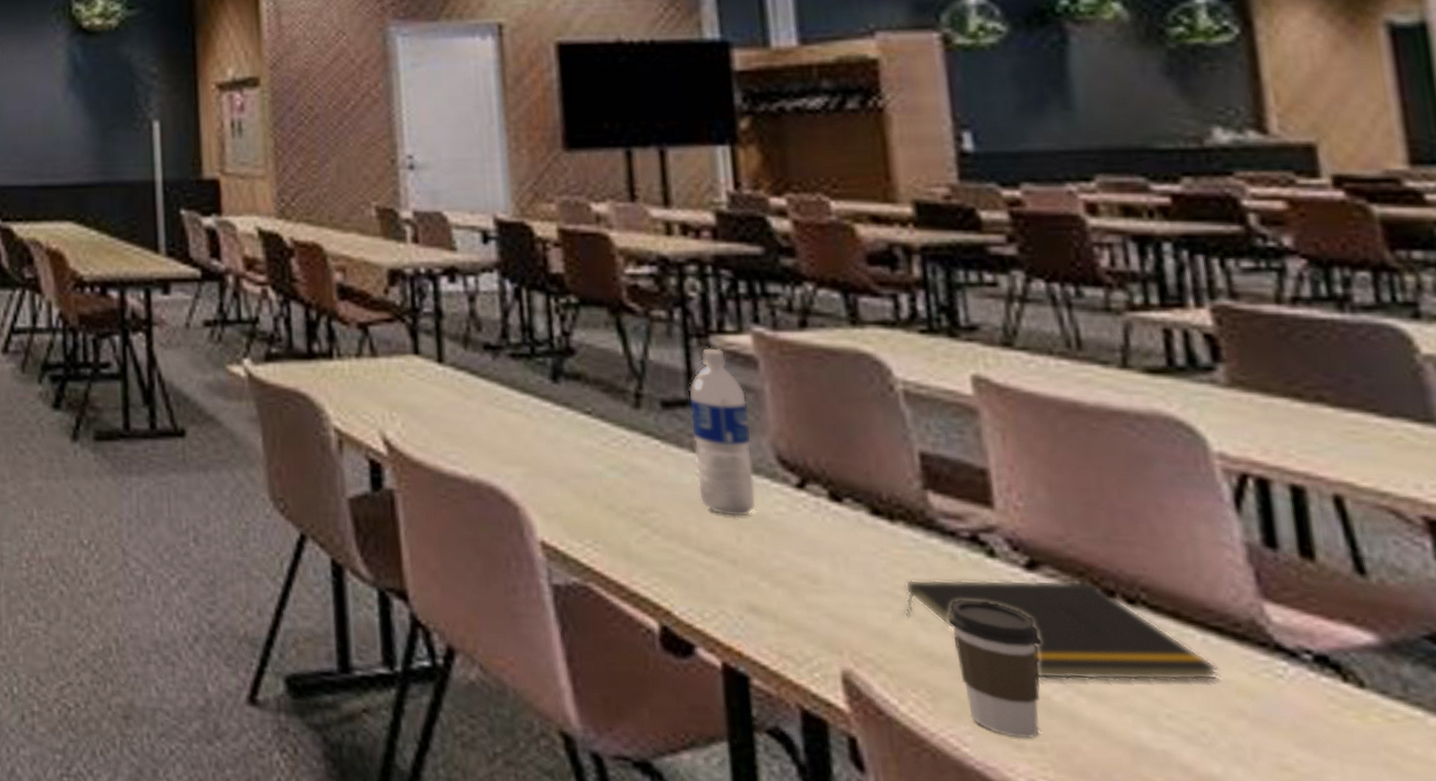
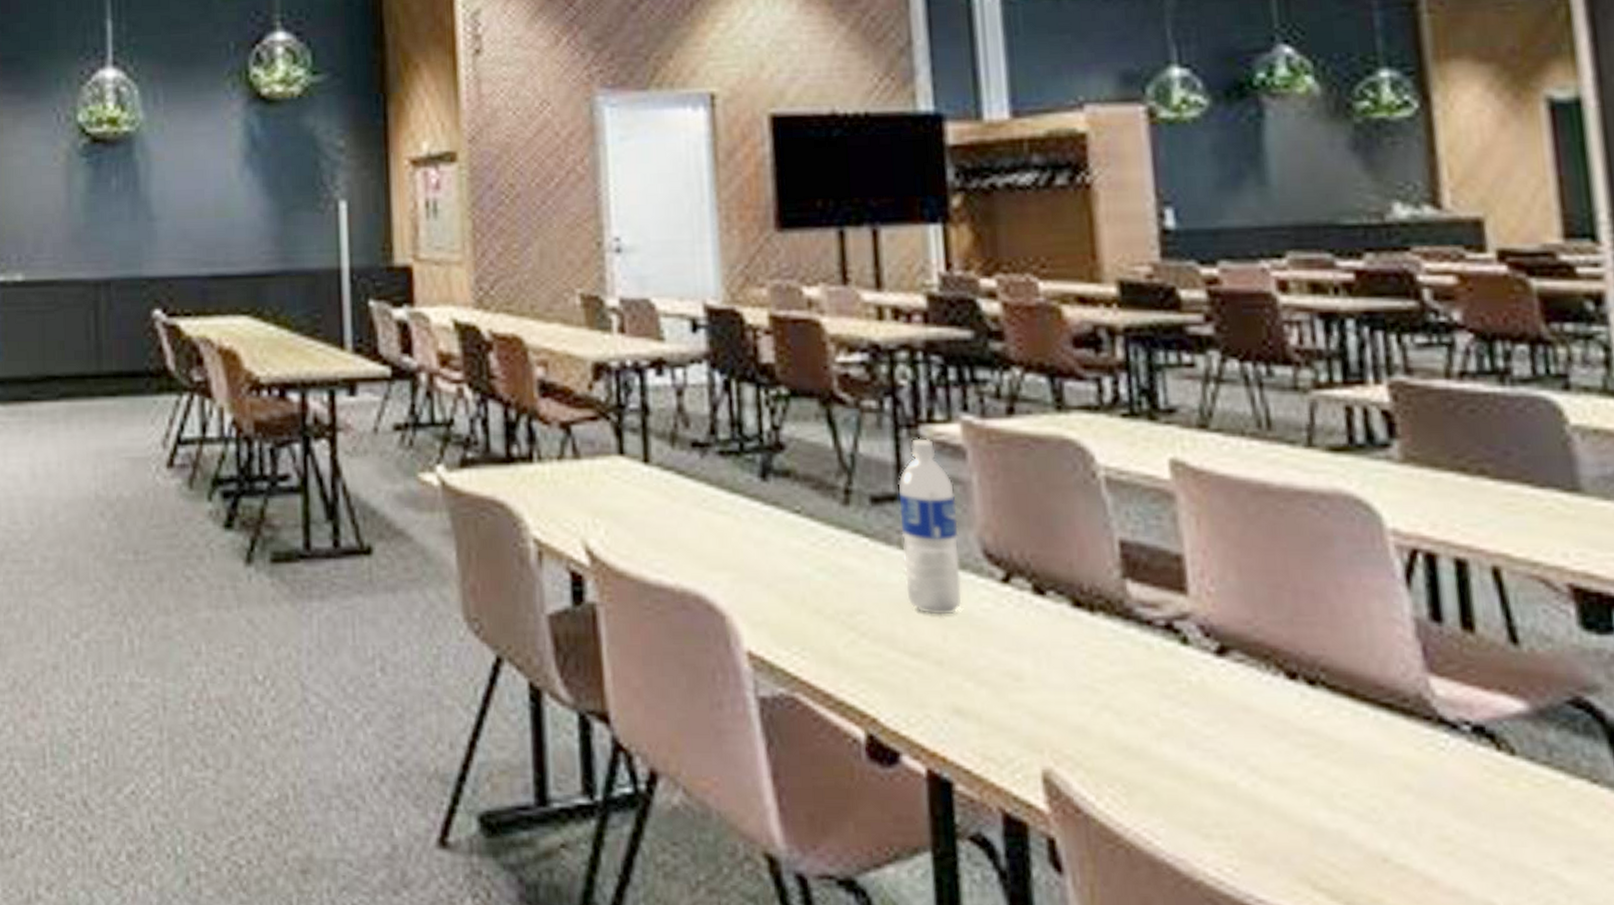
notepad: present [904,579,1218,681] -> none [1103,664,1388,766]
coffee cup: present [949,600,1042,738] -> none [1144,690,1229,827]

